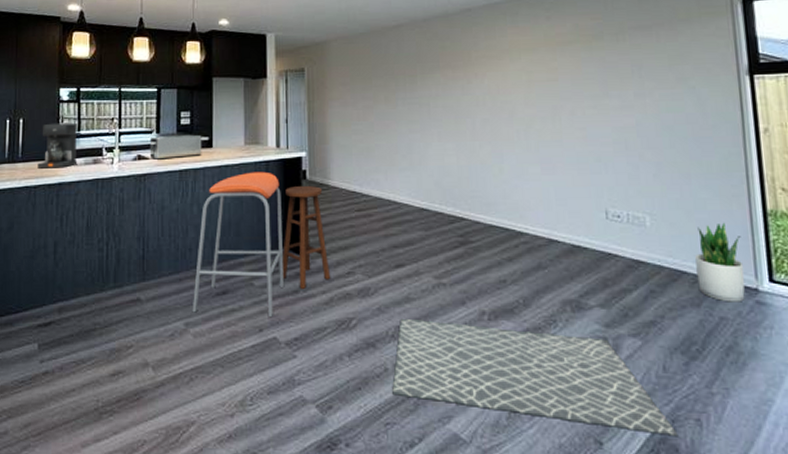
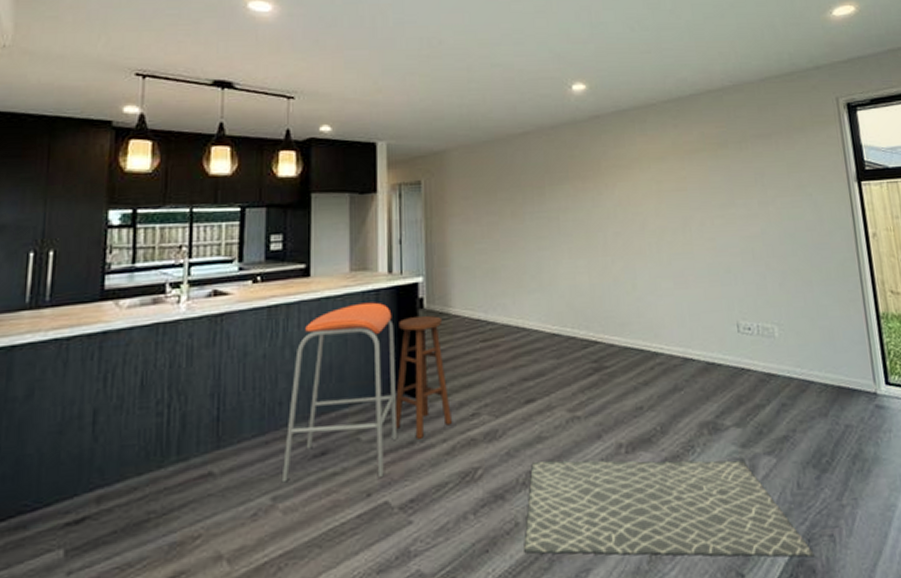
coffee maker: present [37,122,78,169] -> none [73,253,131,315]
toaster: present [149,134,202,160] -> none [229,261,297,295]
planter: present [695,222,746,302] -> none [820,328,866,409]

